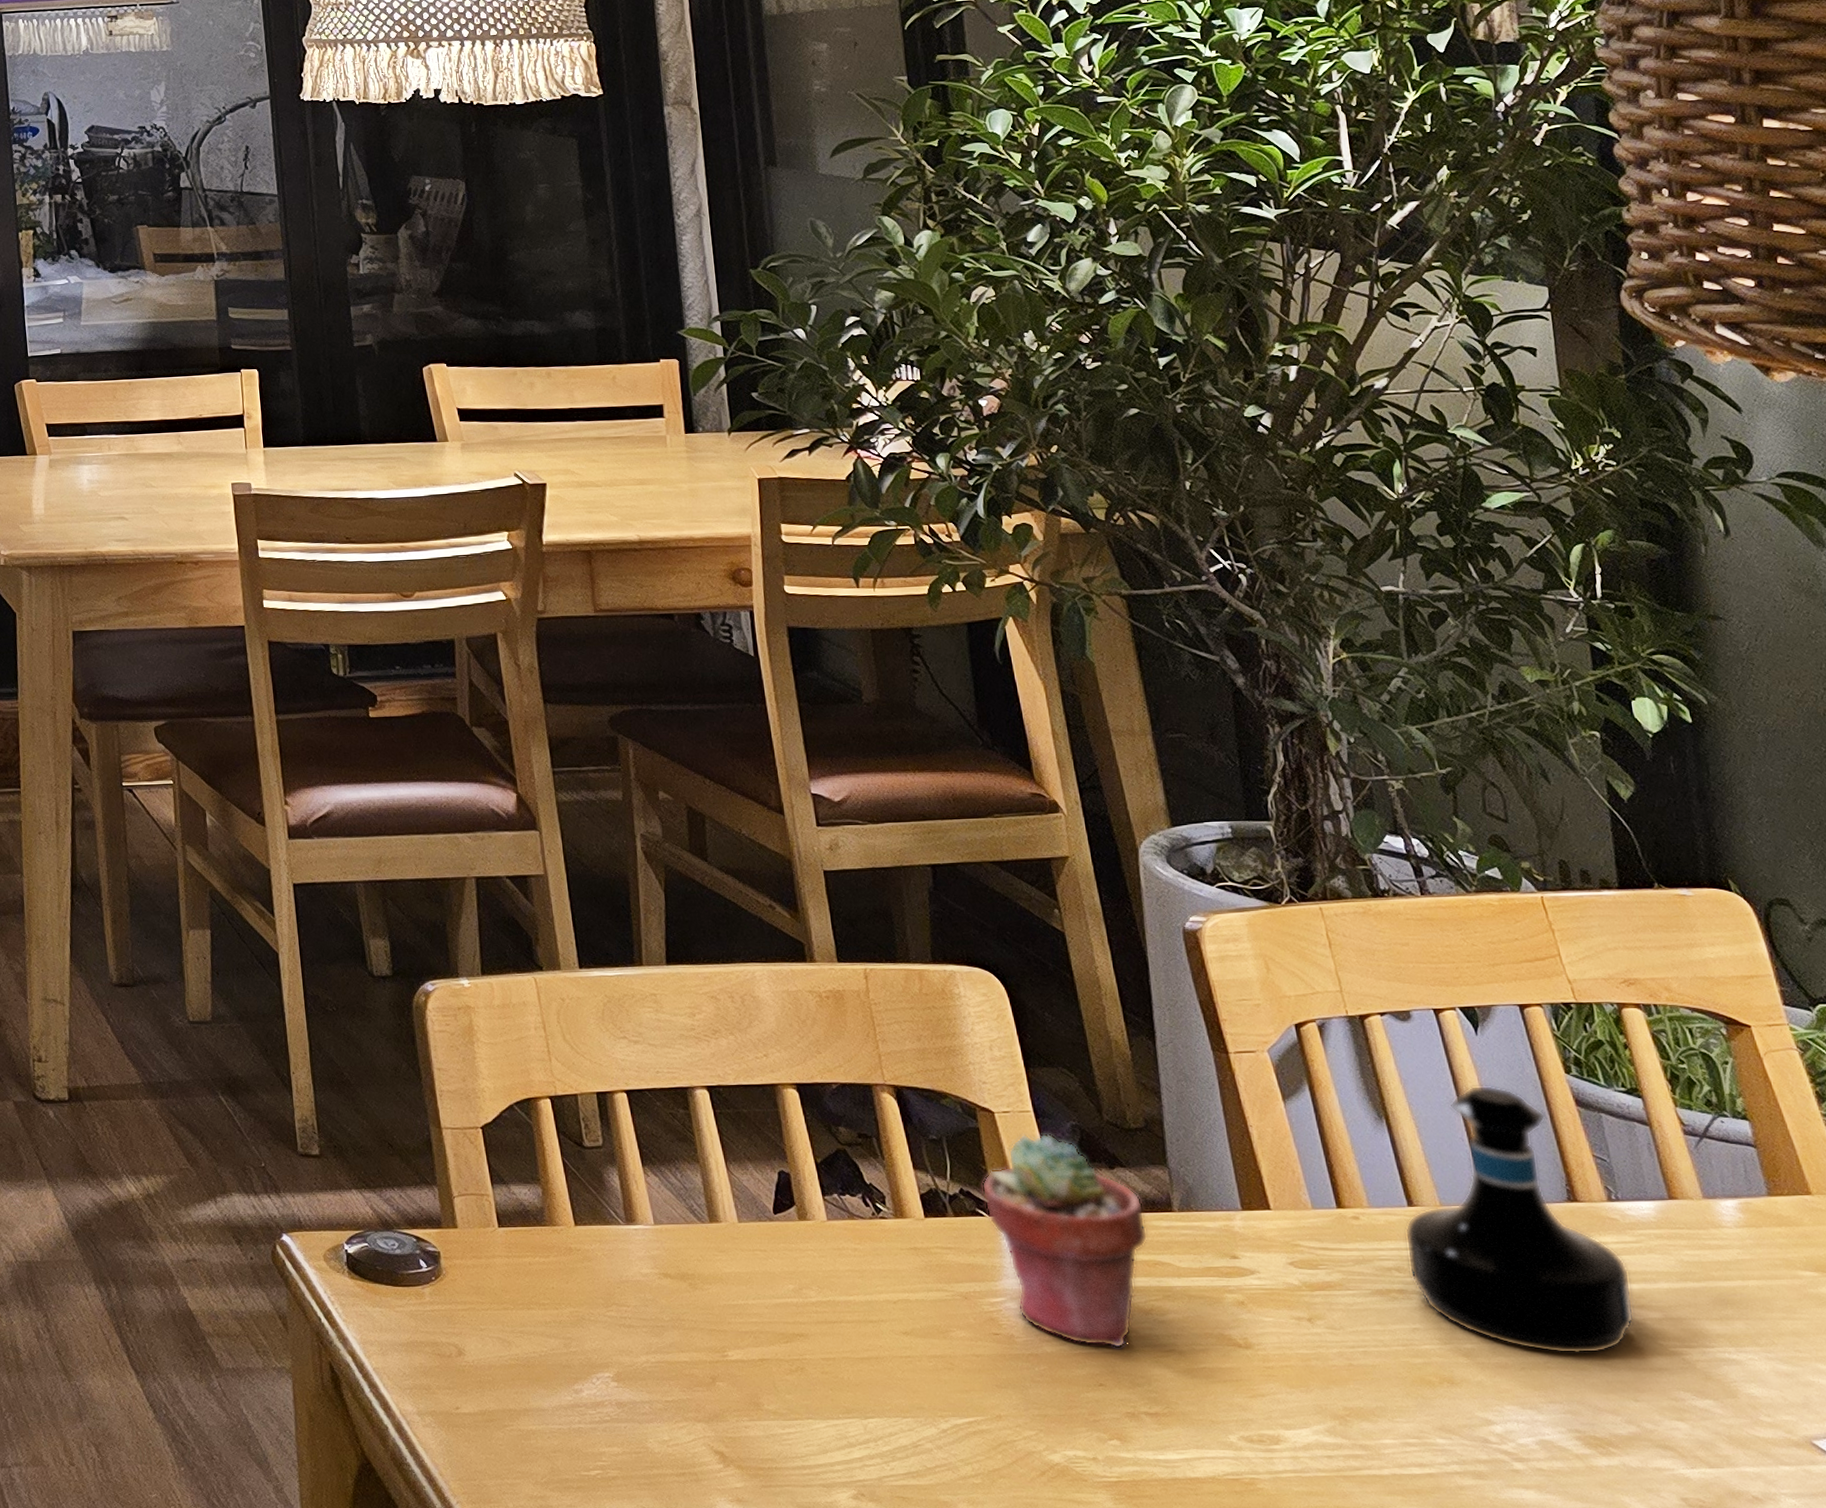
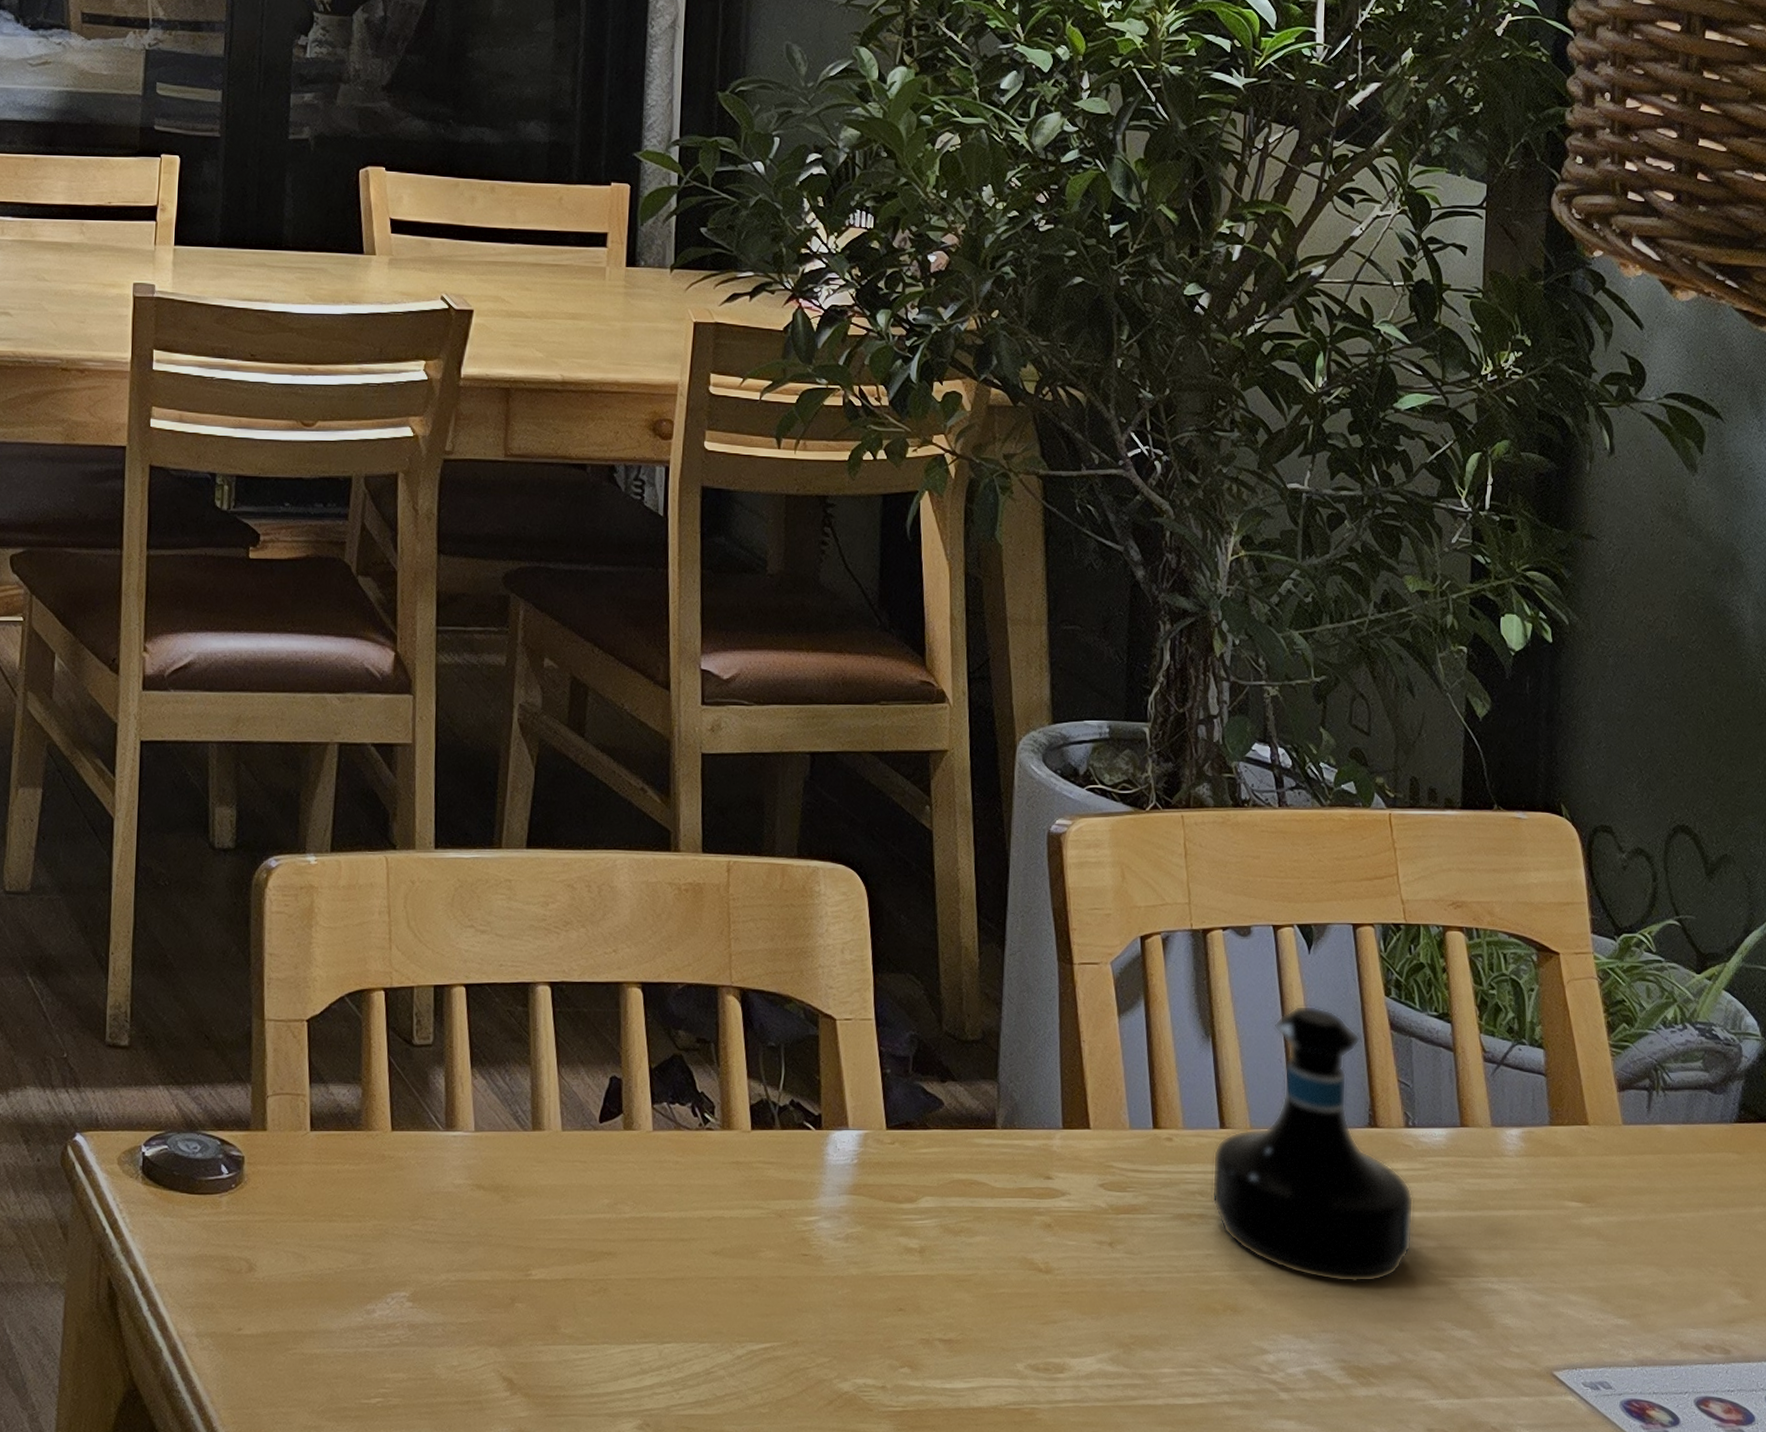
potted succulent: present [981,1133,1148,1349] -> none [812,1043,969,1272]

